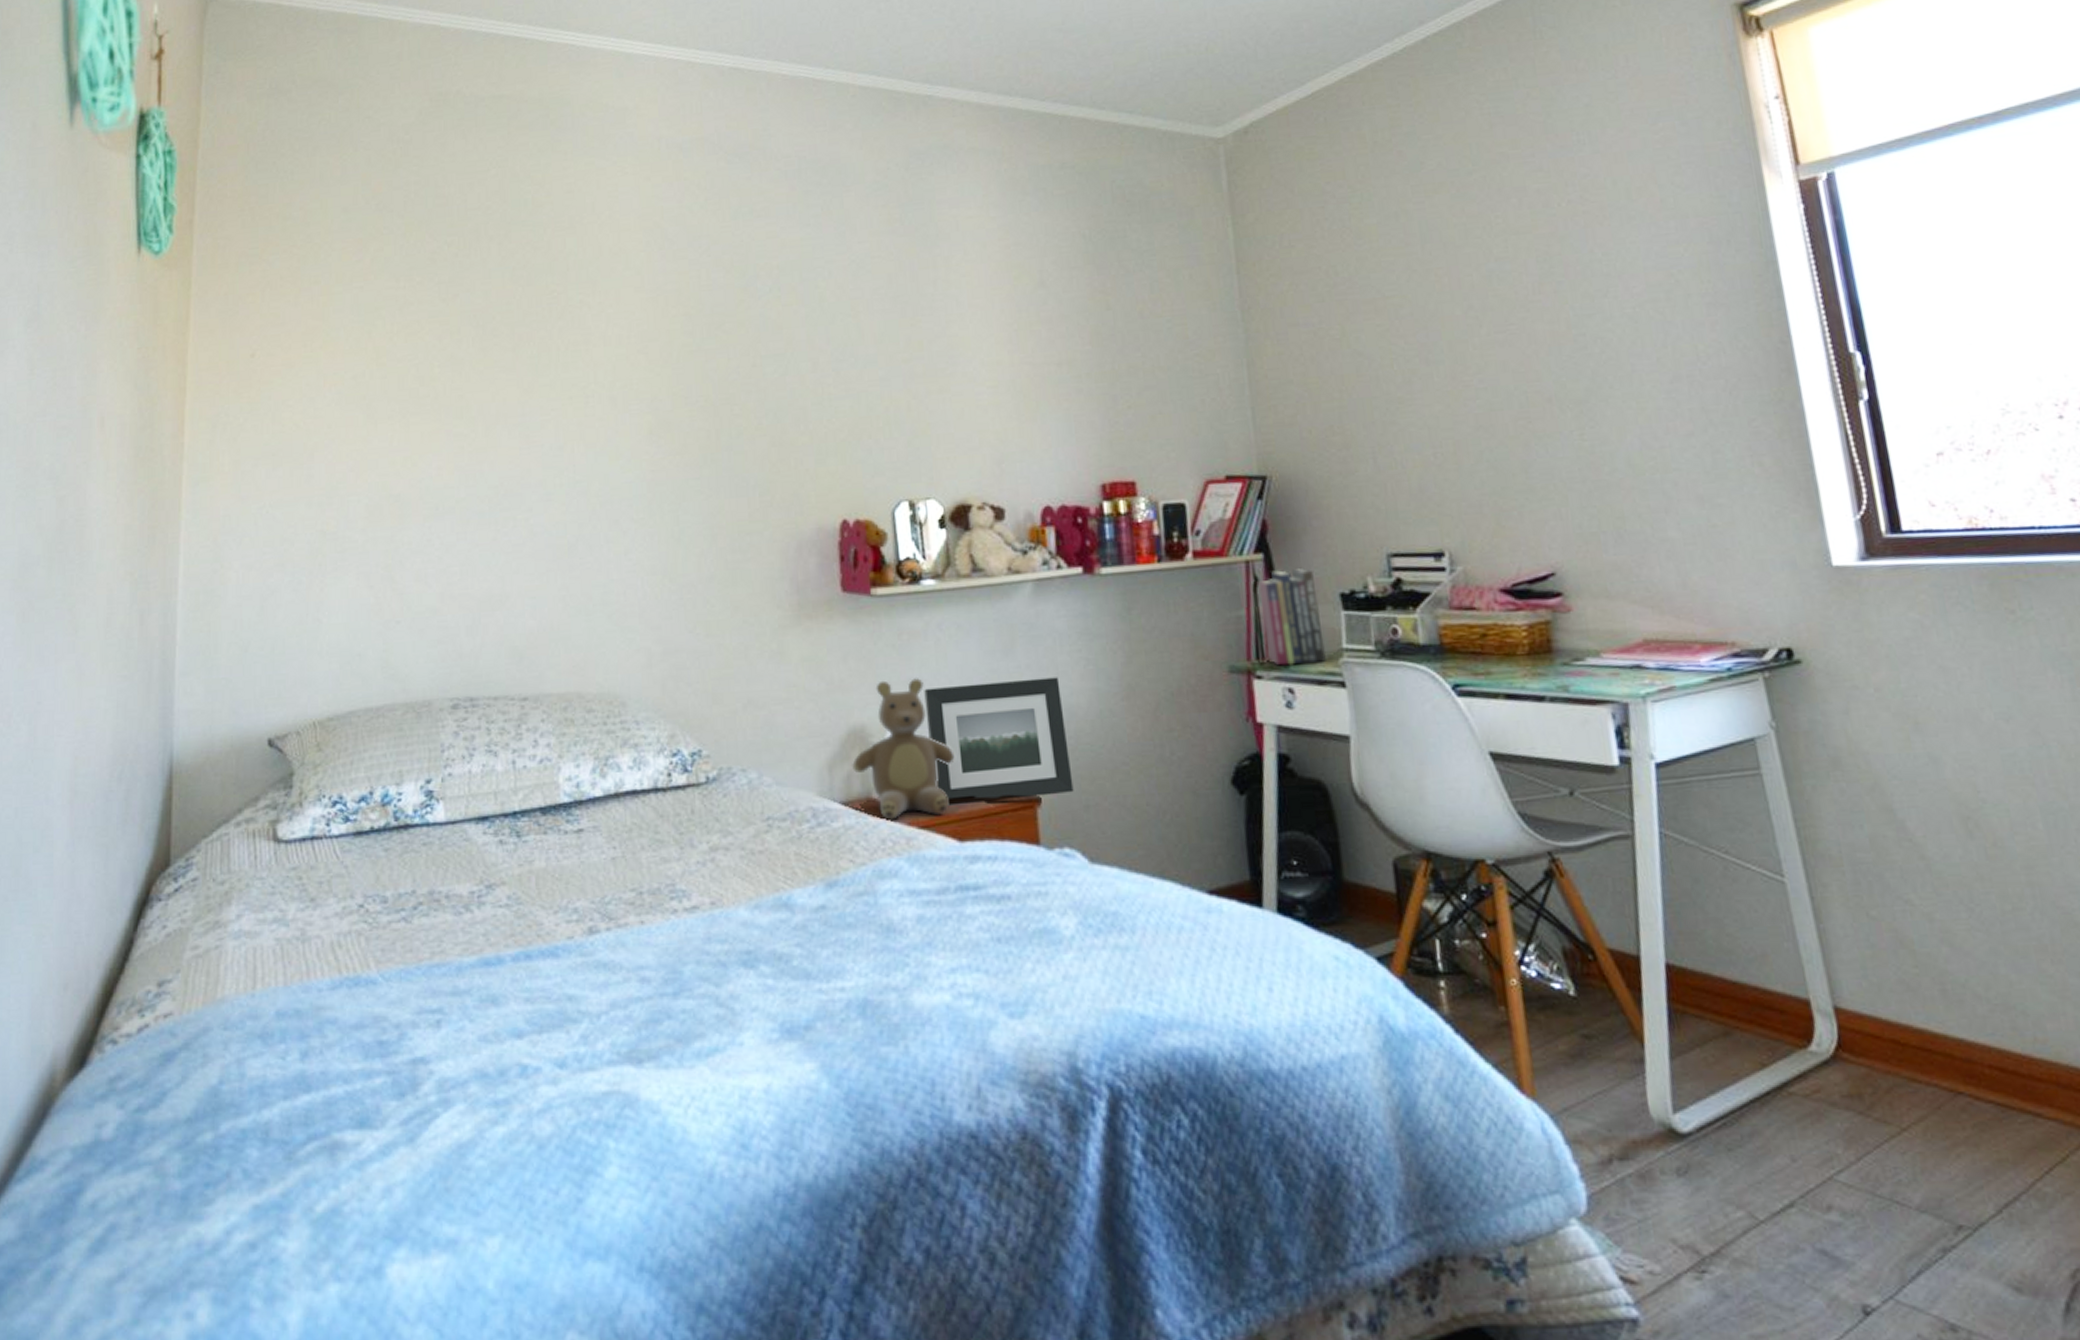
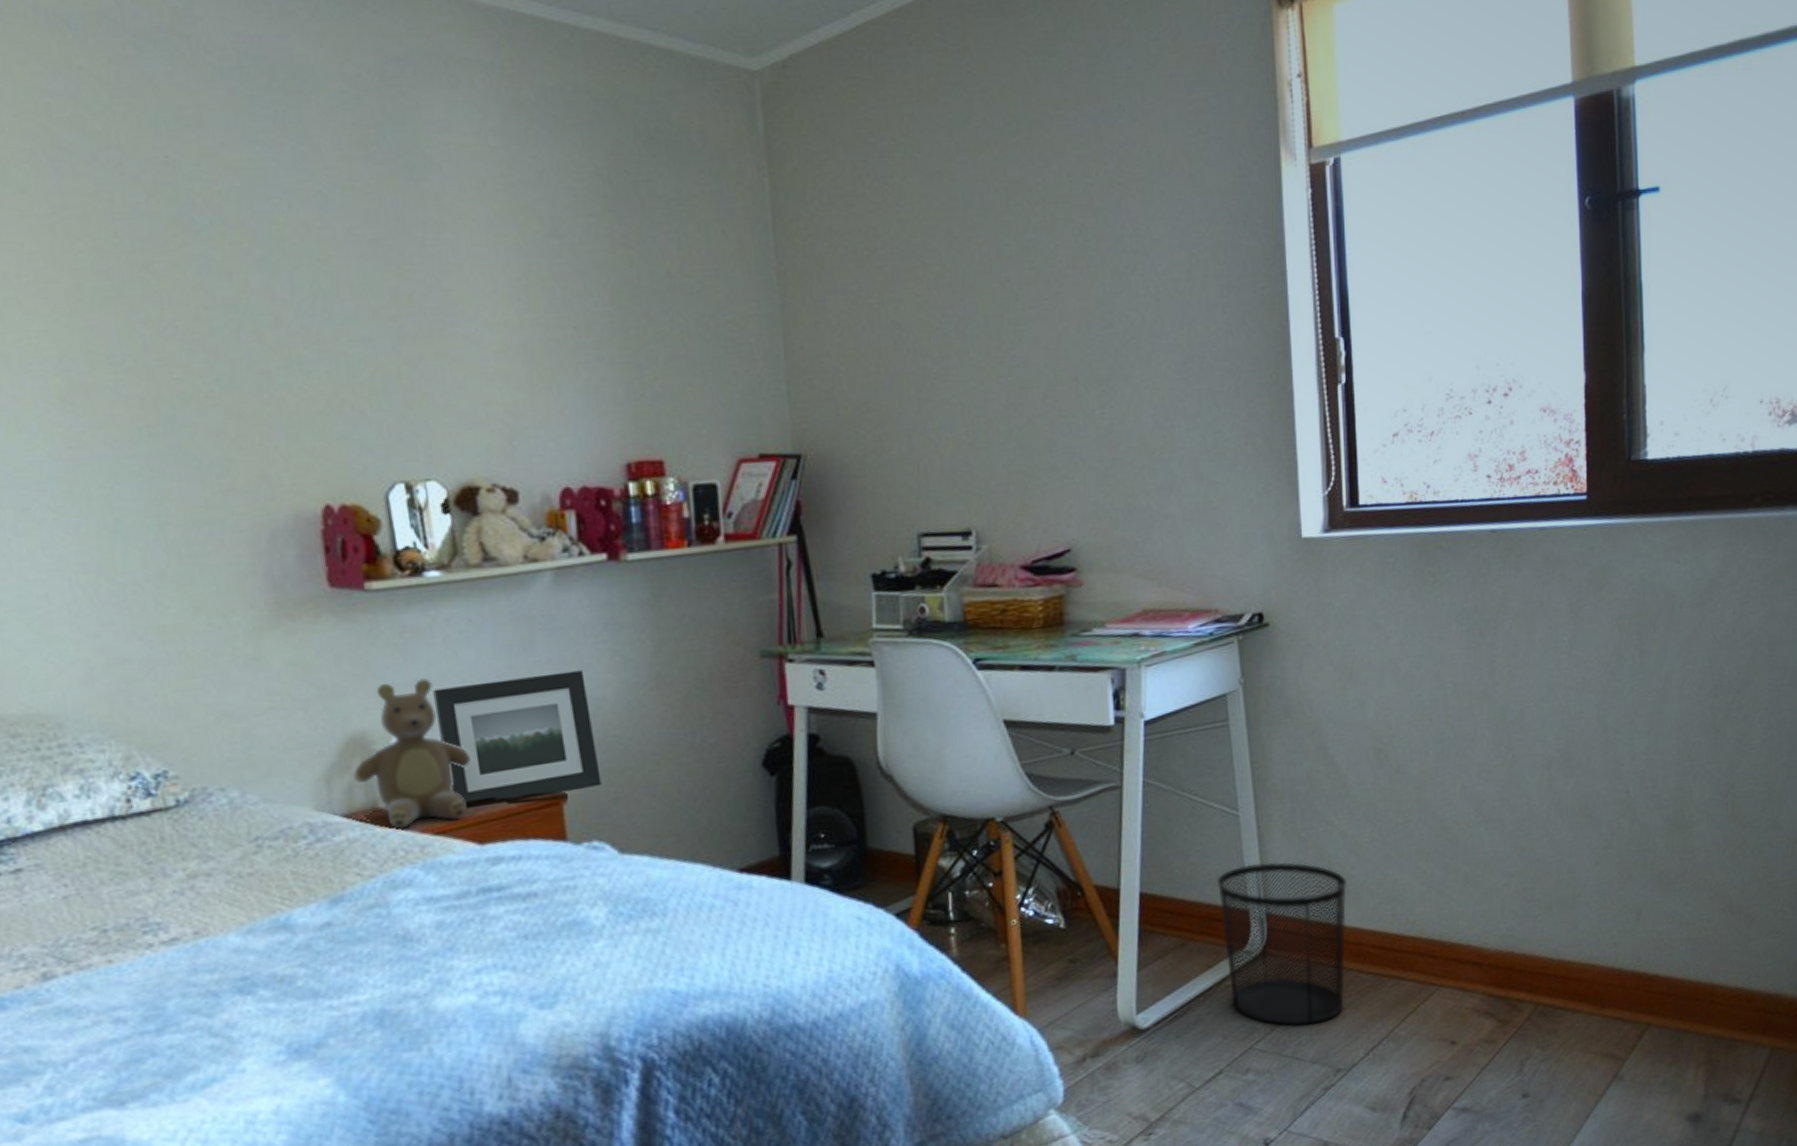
books: present [1256,568,1327,666] -> none [789,549,857,649]
waste bin: none [1763,942,1957,1159] -> present [1216,861,1348,1026]

